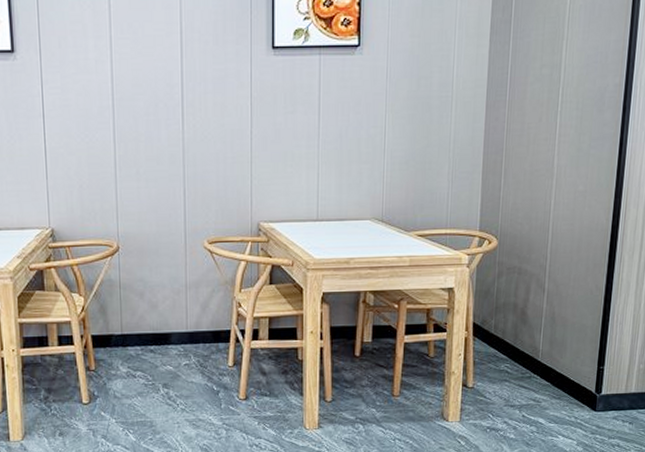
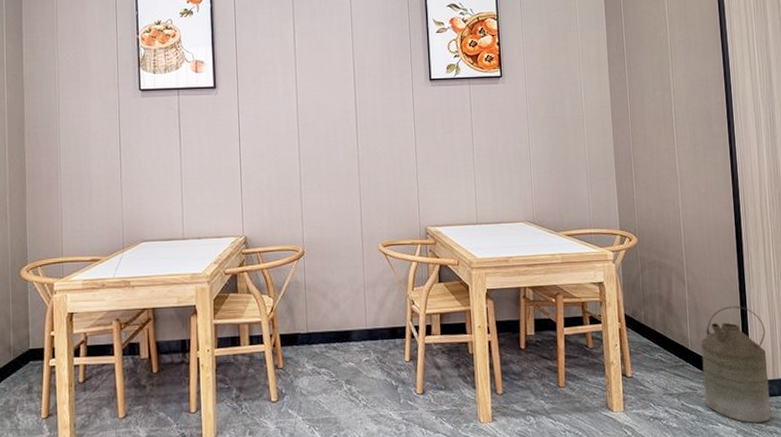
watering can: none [548,316,626,437] -> present [701,306,772,424]

